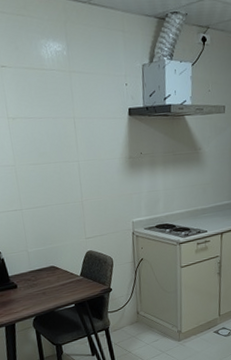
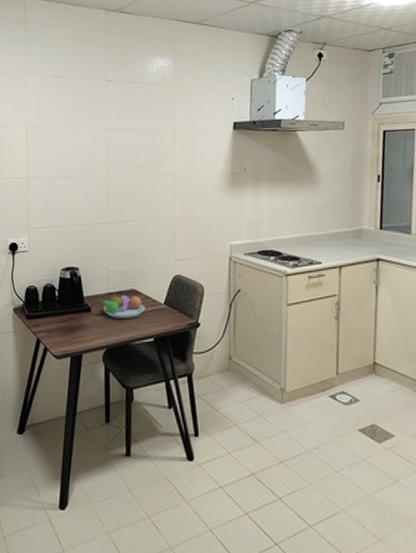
fruit bowl: none [23,271,65,292] -> present [99,293,146,318]

